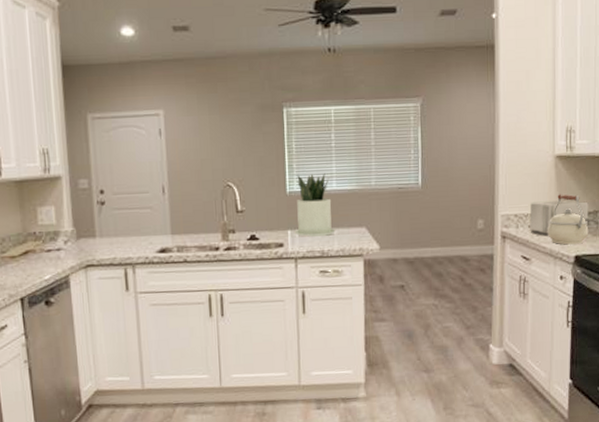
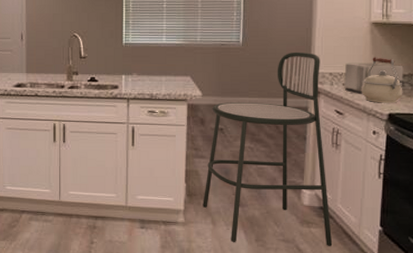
planter: present [294,173,336,237] -> none [128,29,164,82]
bar stool: none [385,192,523,415] -> present [203,52,333,246]

